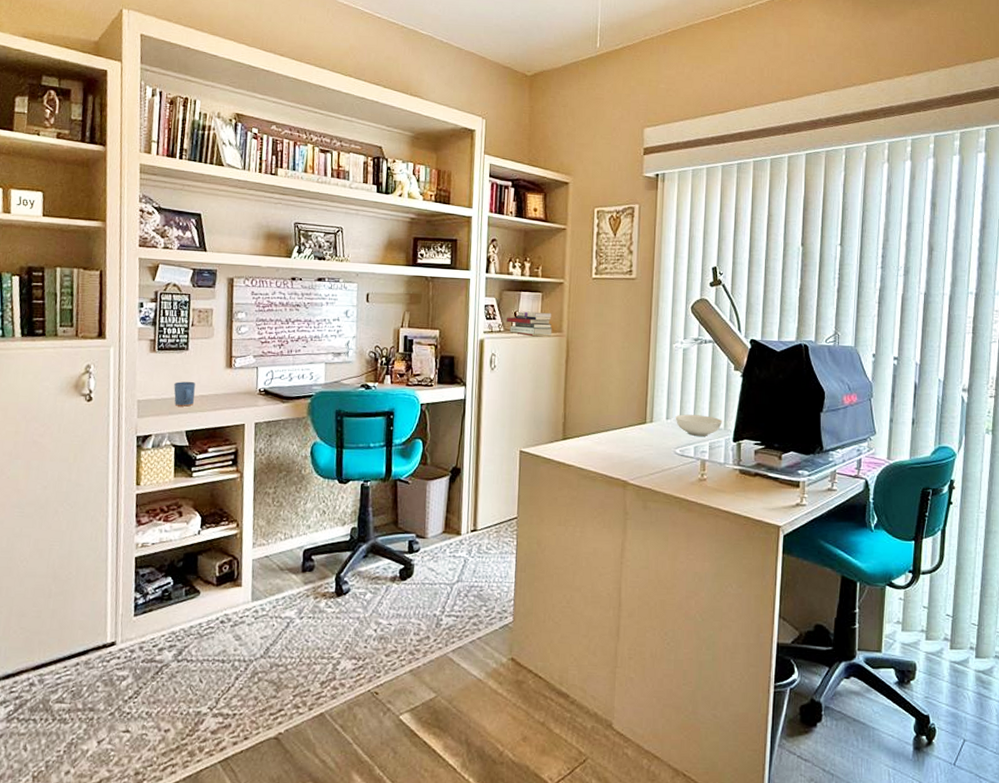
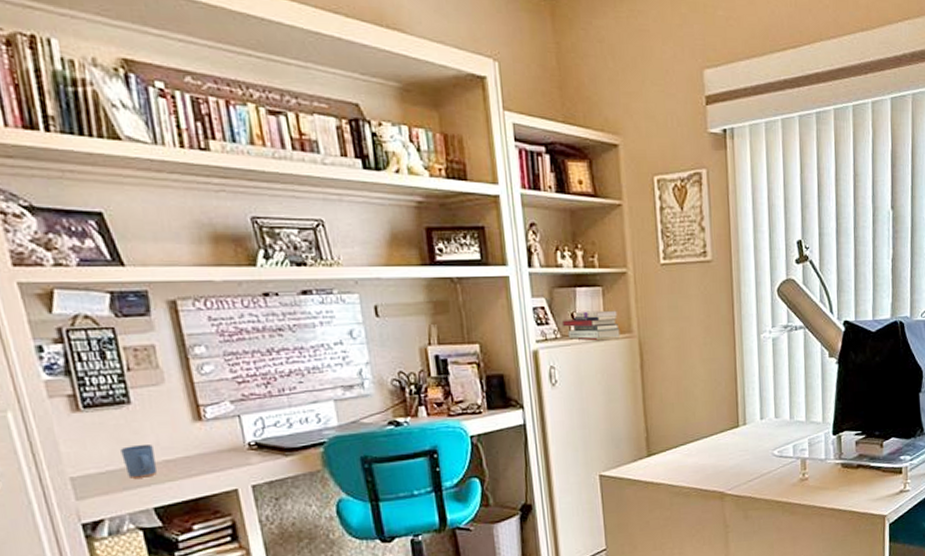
bowl: present [675,414,722,436] -> none [770,410,820,434]

